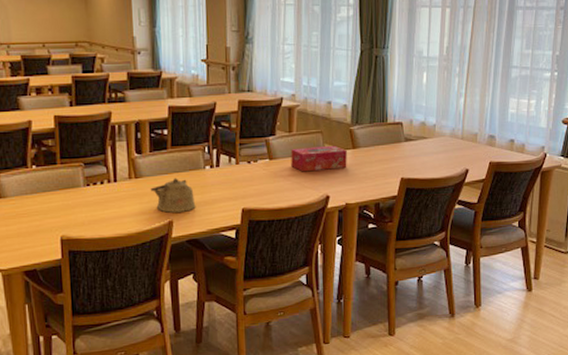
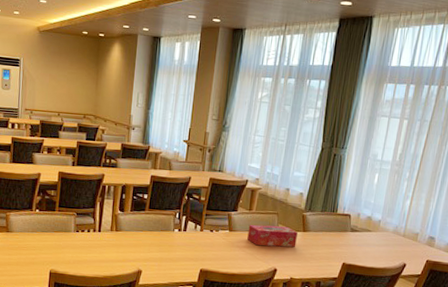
kettle: present [150,178,196,213] -> none [126,235,162,265]

